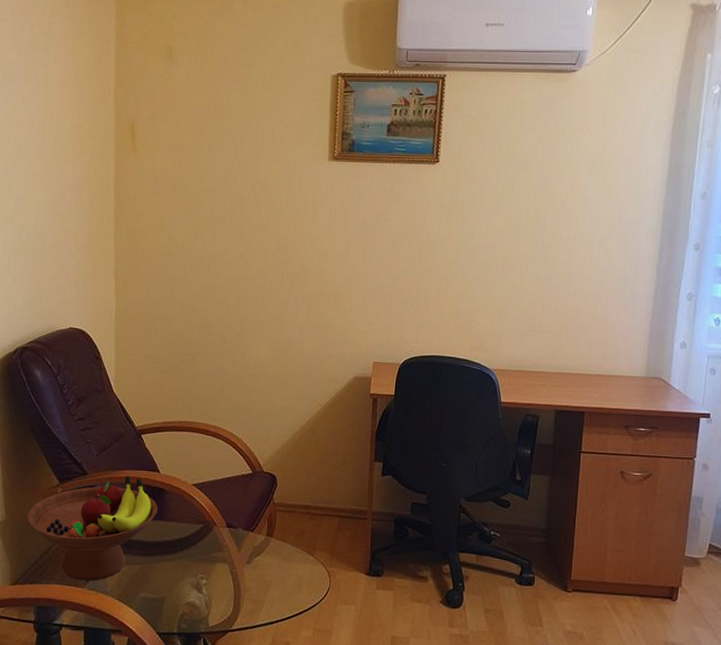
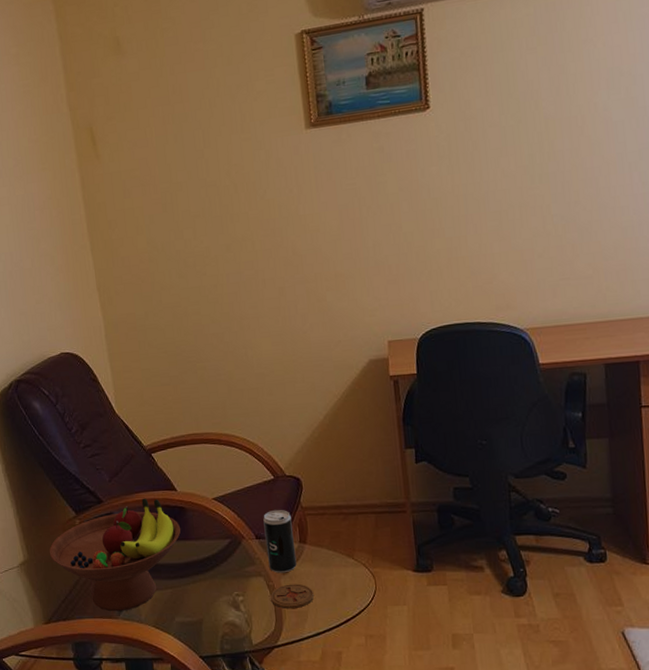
coaster: none [231,573,273,597] -> present [270,583,315,608]
beverage can: none [235,502,263,563] -> present [263,510,297,573]

